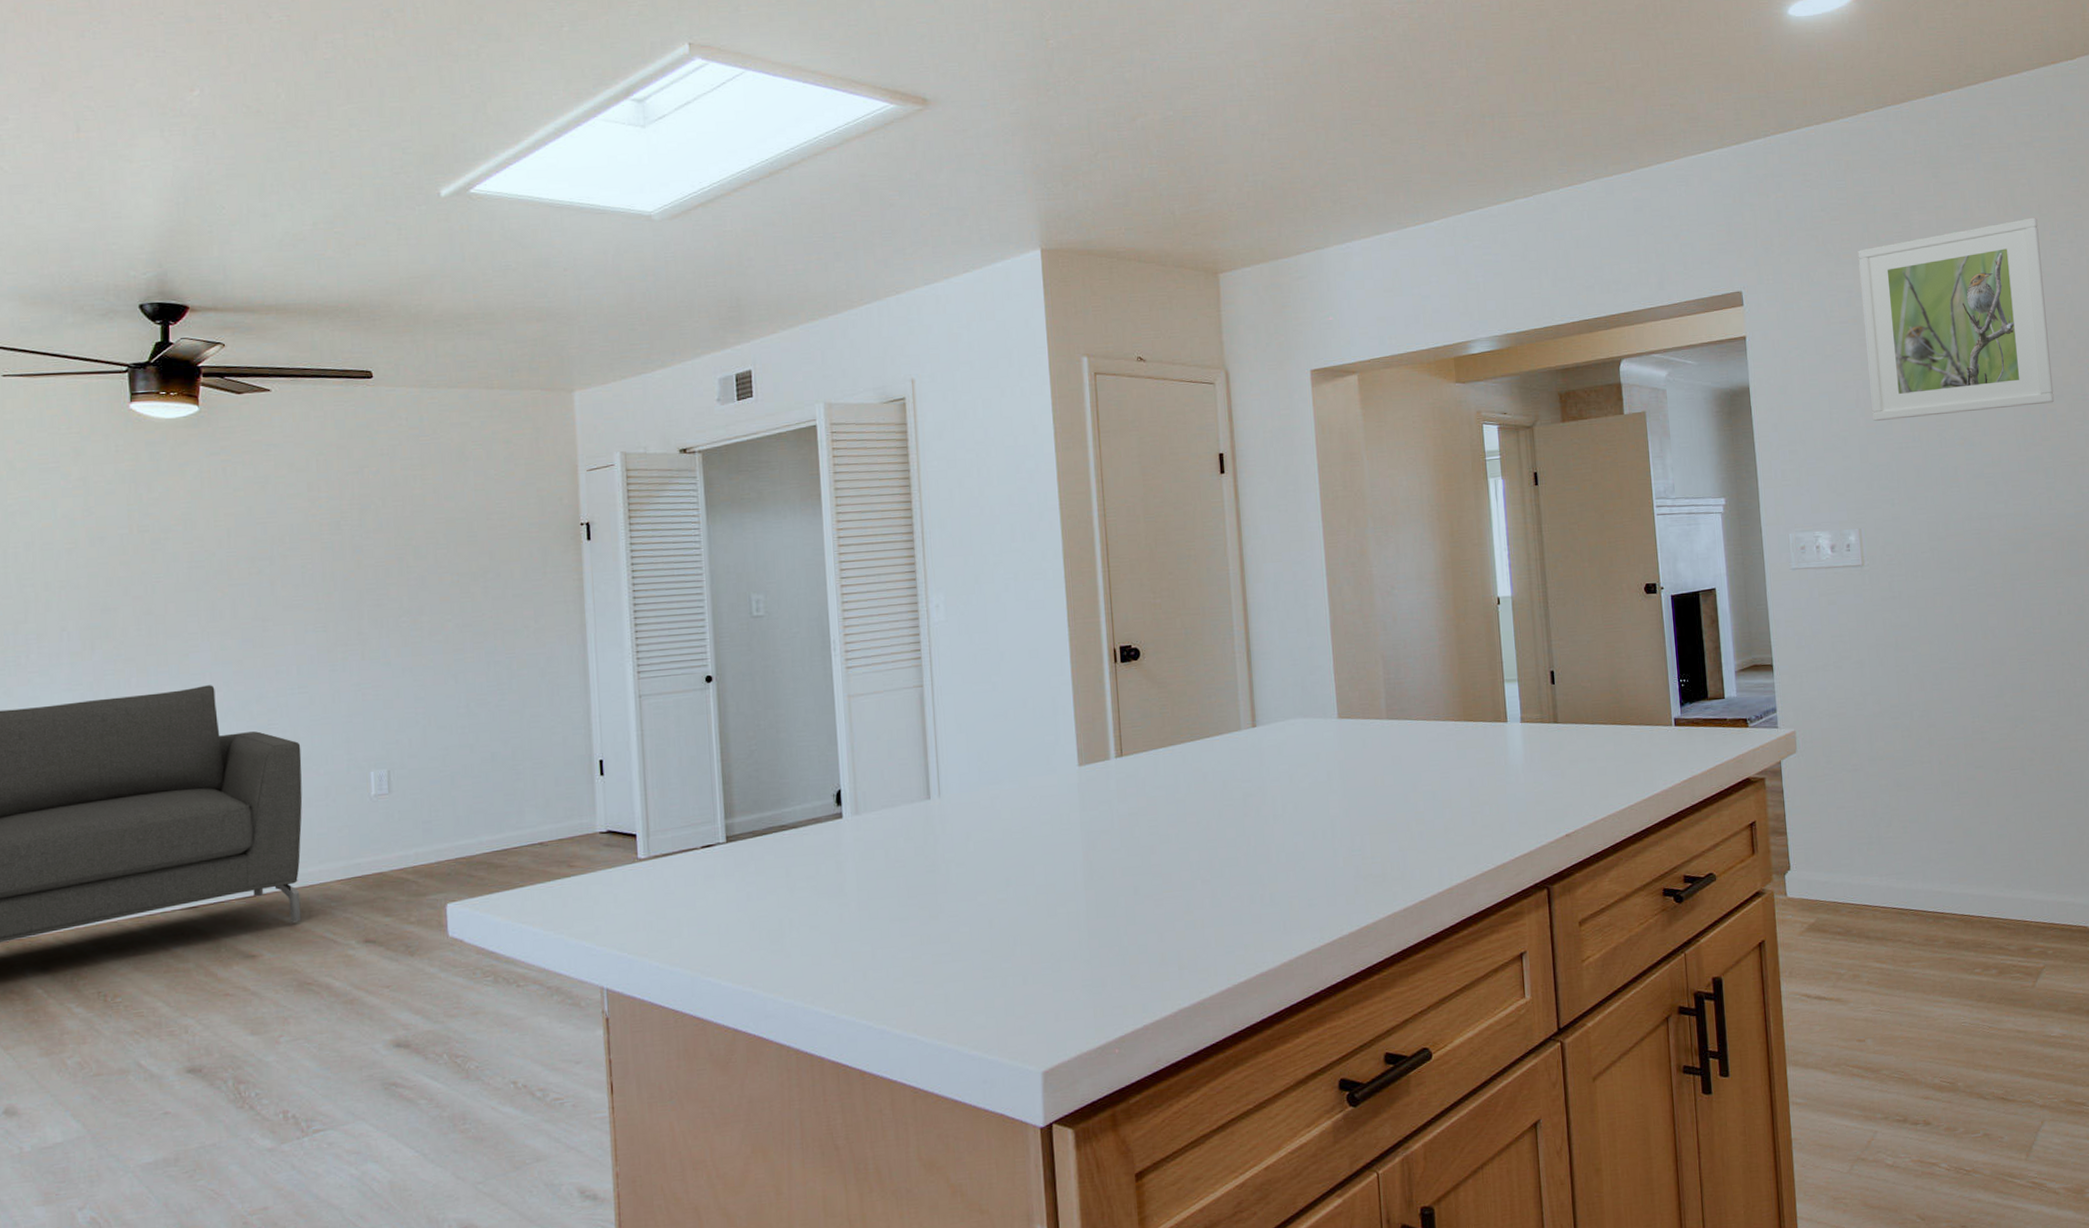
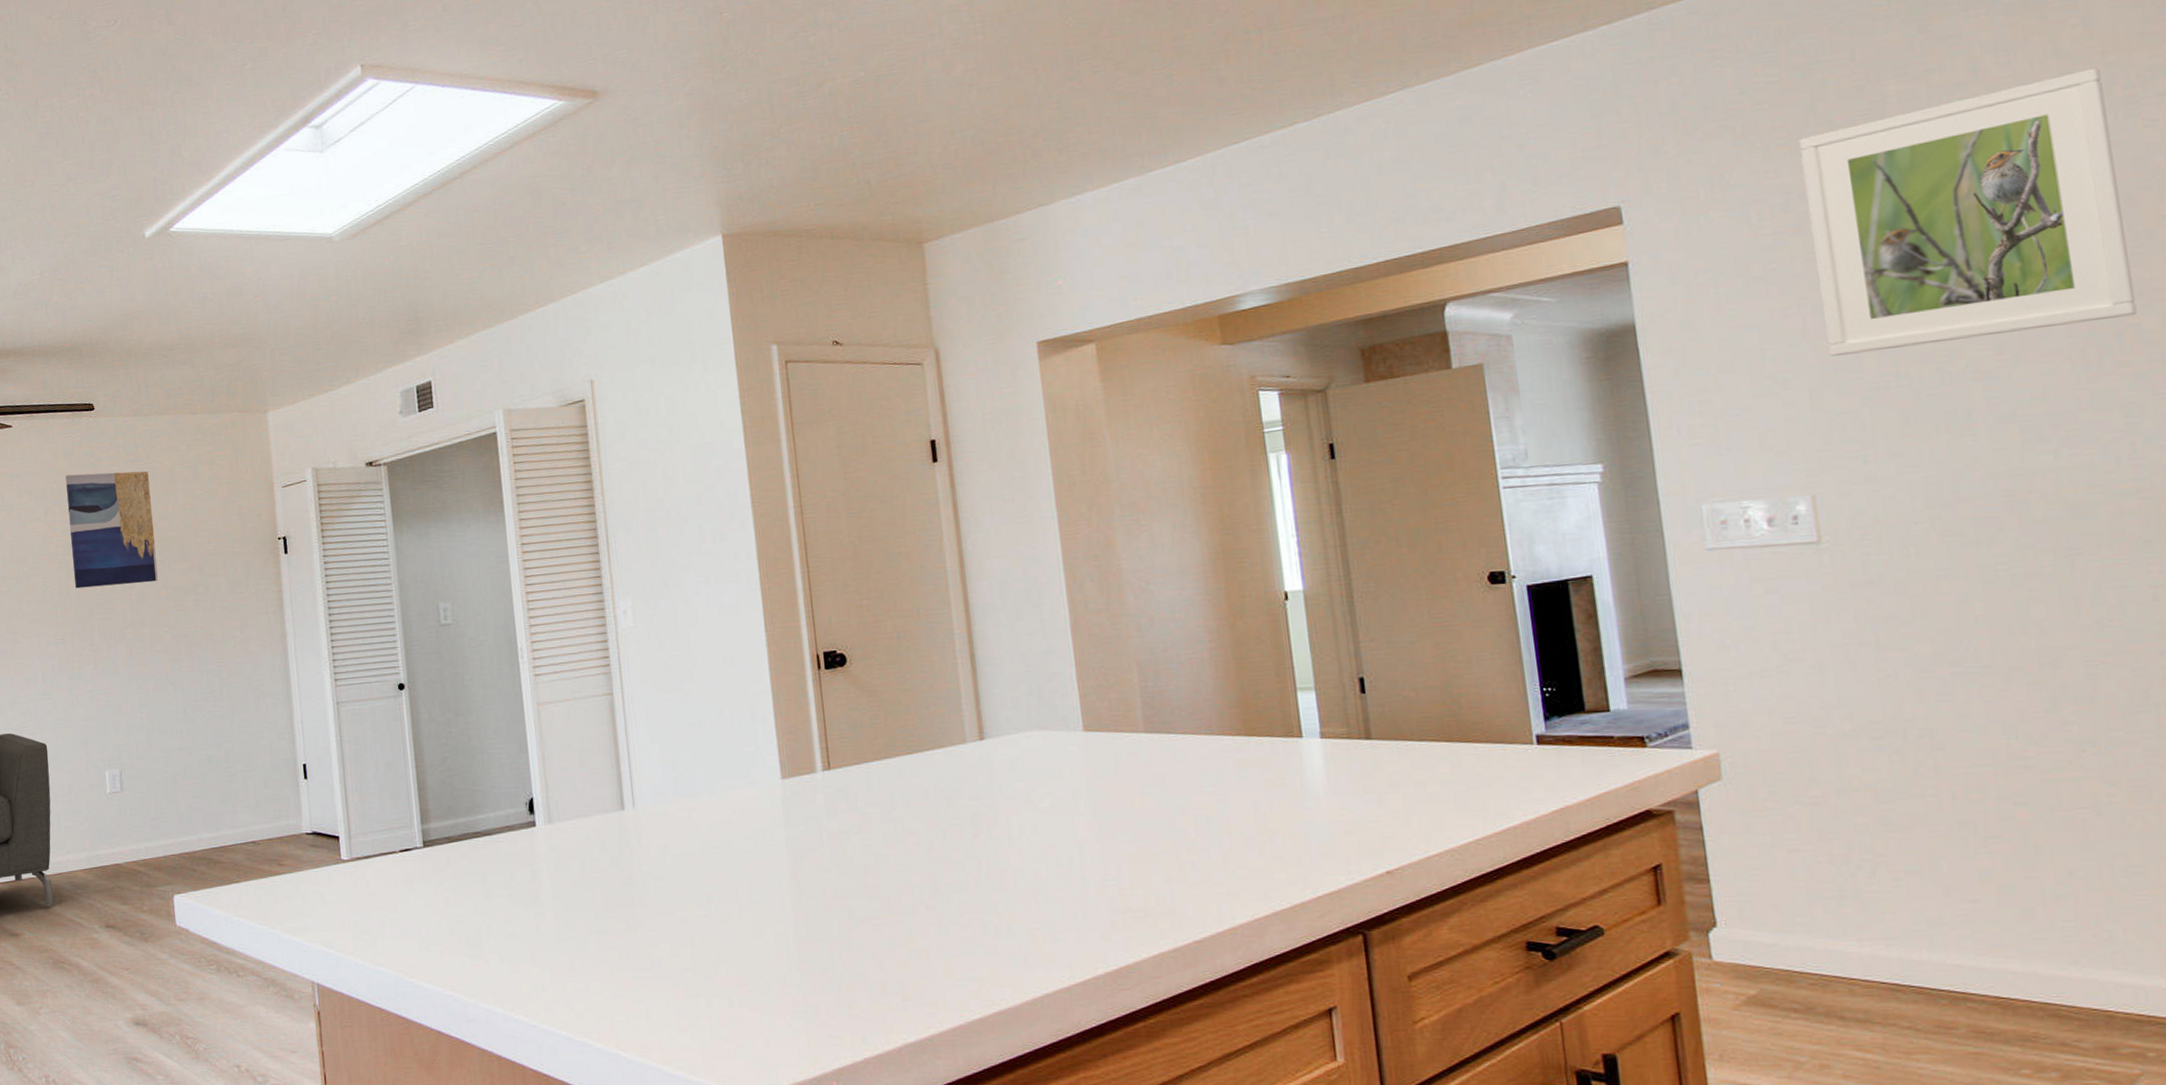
wall art: none [334,446,441,572] -> present [65,471,158,589]

